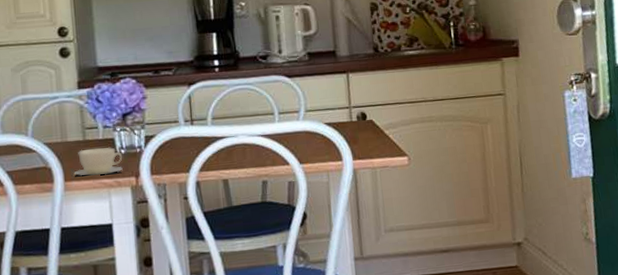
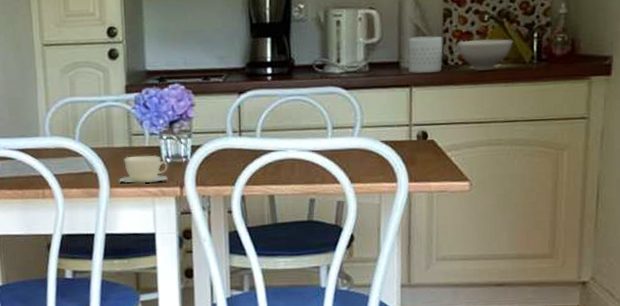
mug: none [341,27,374,61] -> present [408,36,444,73]
bowl: none [385,28,434,57] -> present [457,38,514,71]

